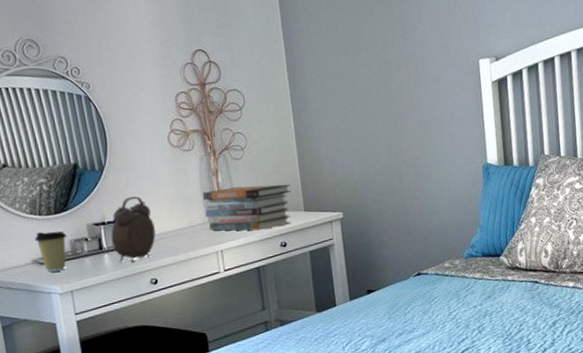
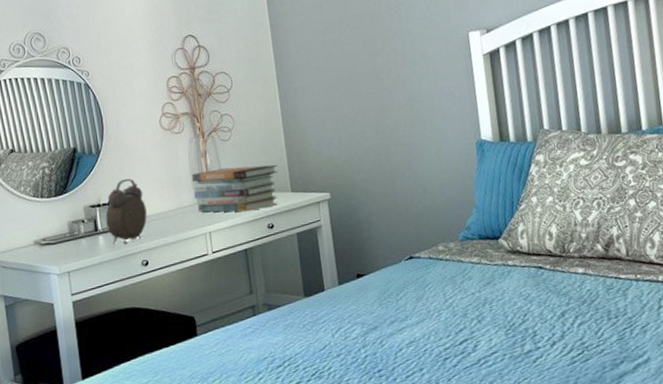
coffee cup: present [34,231,68,273] -> none [36,213,66,253]

